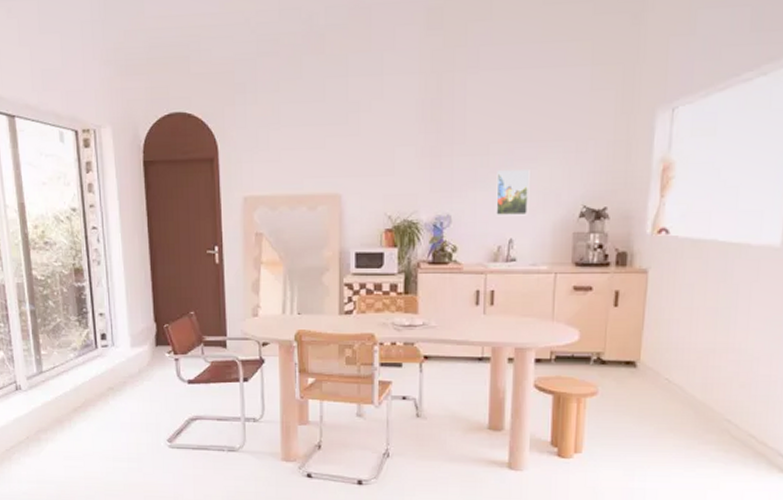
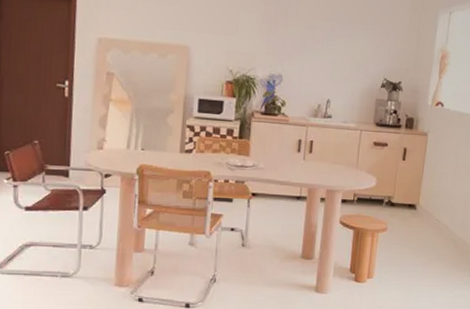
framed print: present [496,170,530,216] -> none [318,42,347,82]

